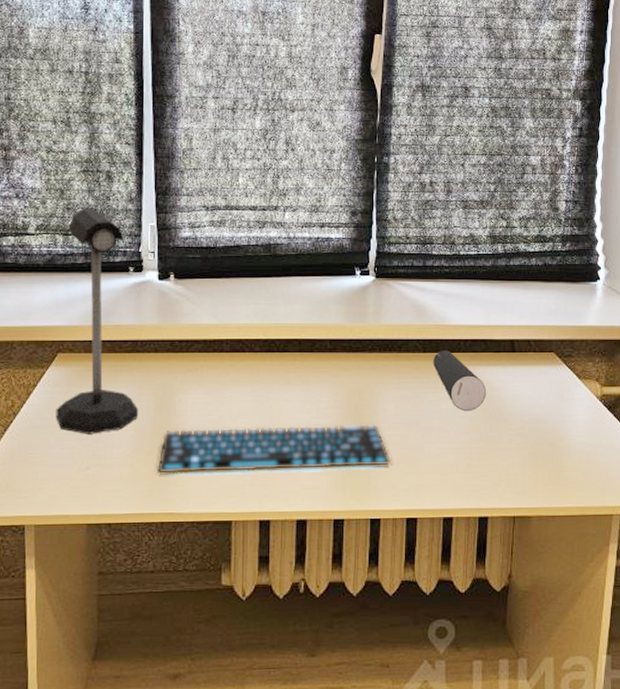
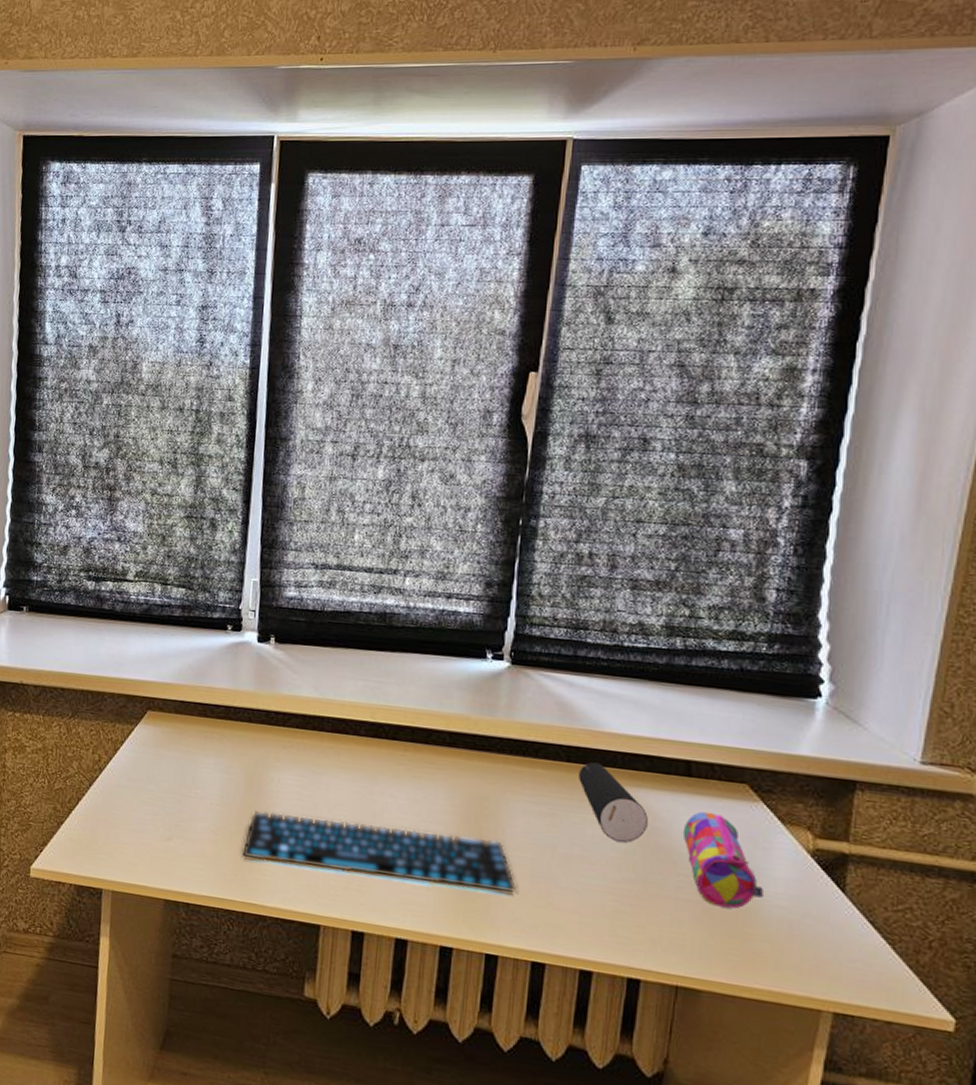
desk lamp: present [56,209,139,434] -> none [141,558,227,803]
pencil case: none [511,377,569,450] -> present [682,811,763,909]

